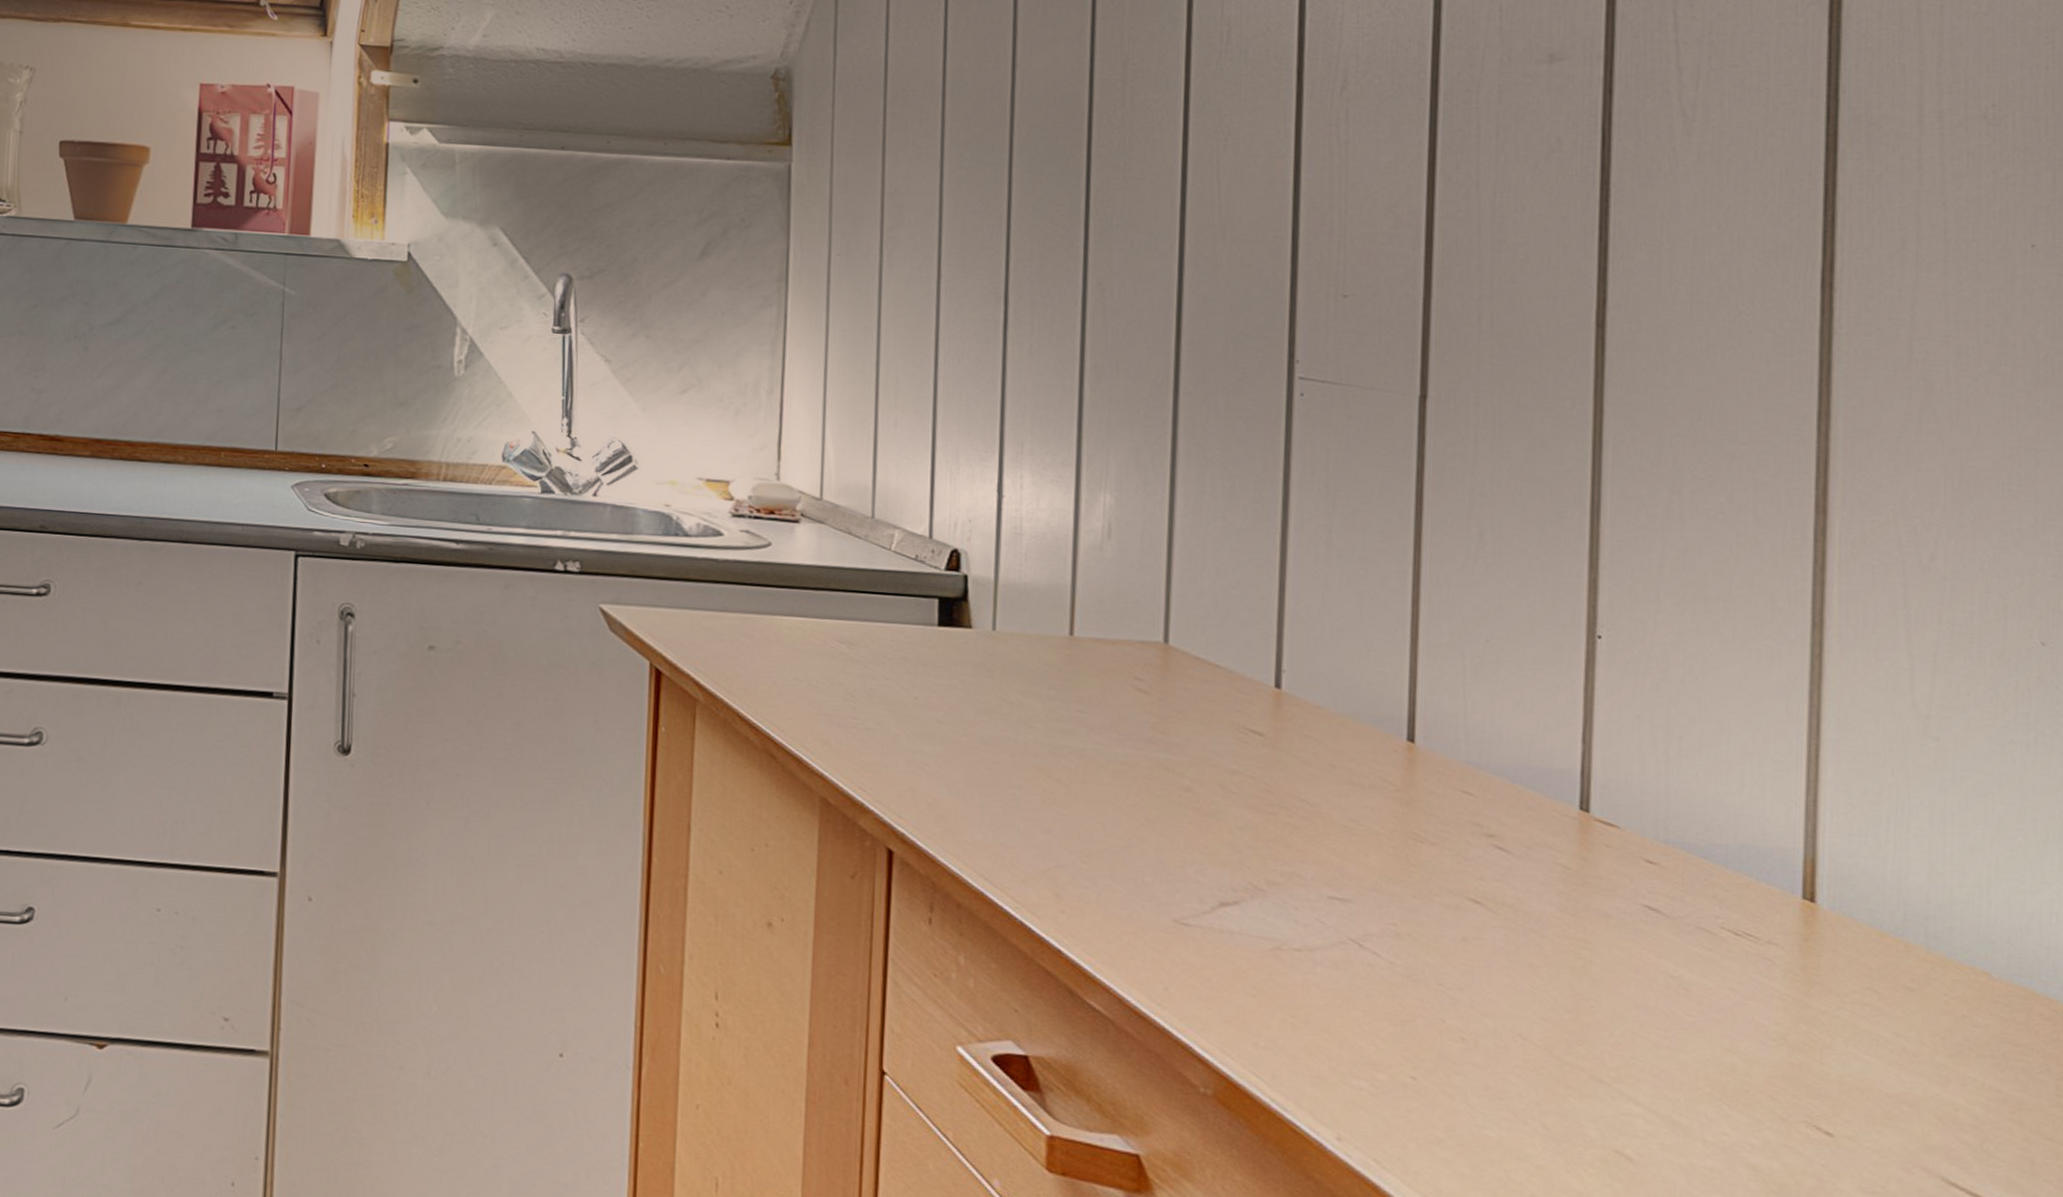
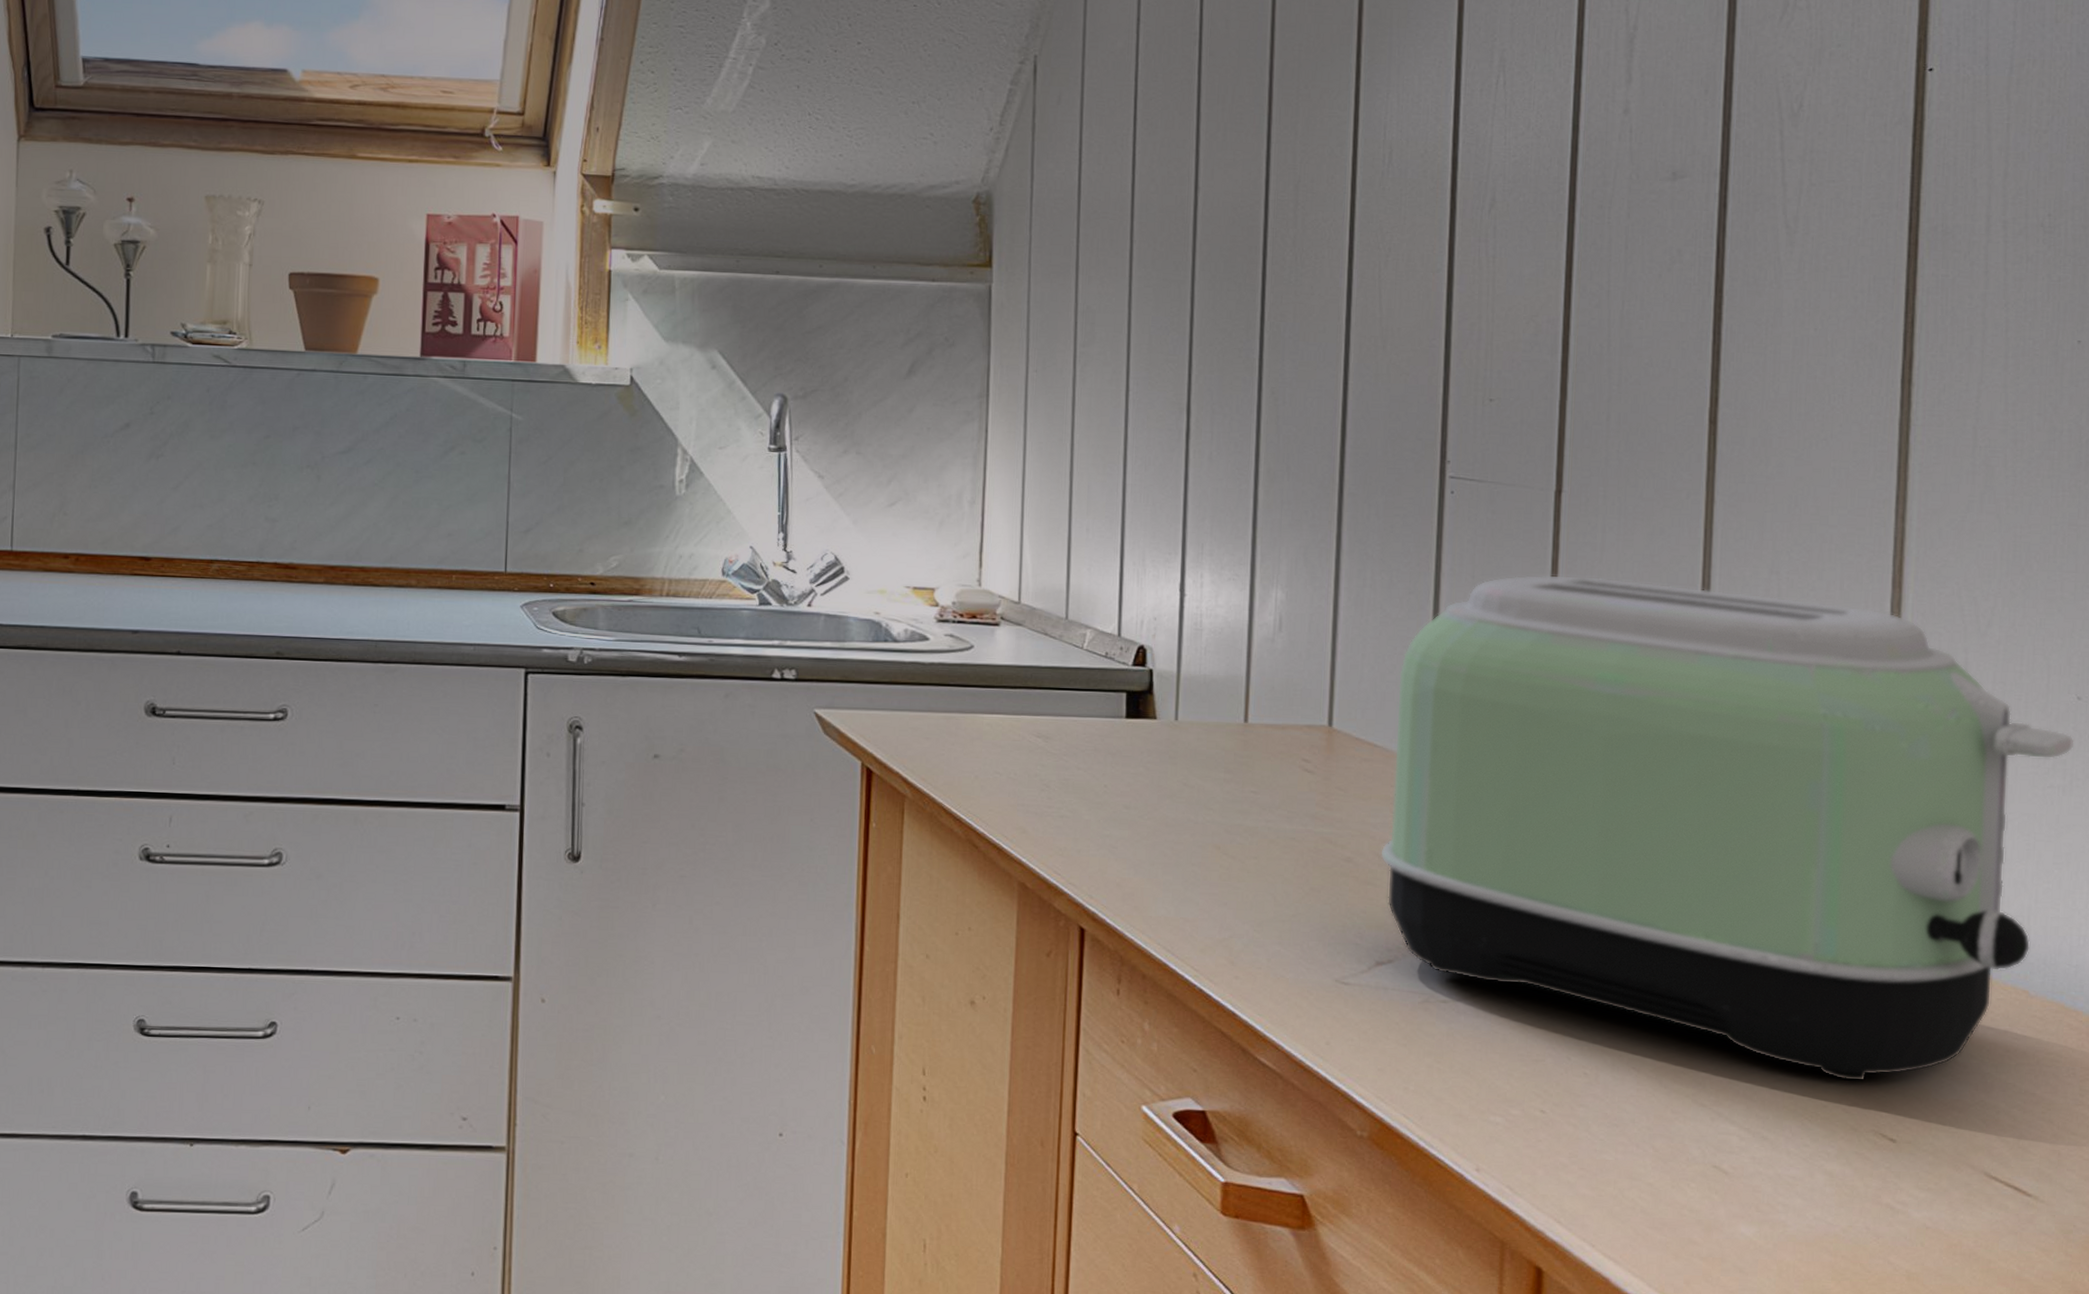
toaster: none [1224,486,2039,1066] -> present [1380,574,2074,1082]

